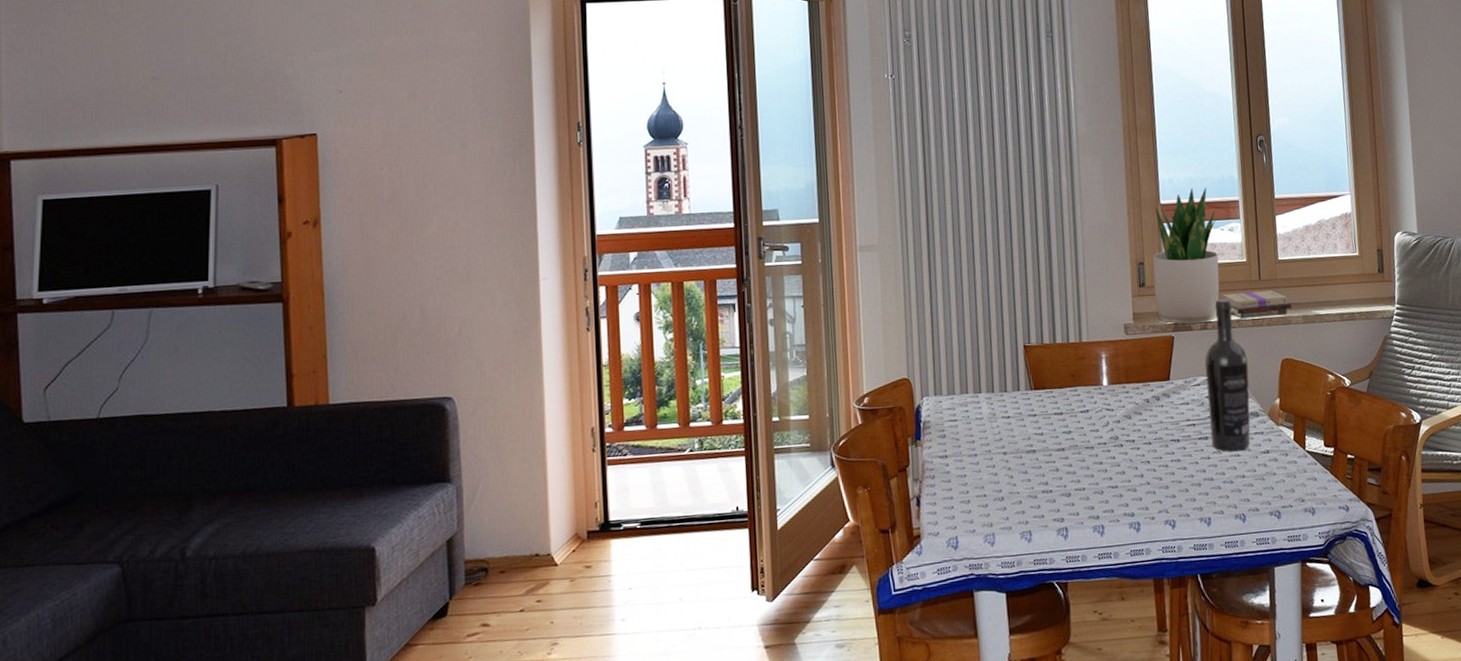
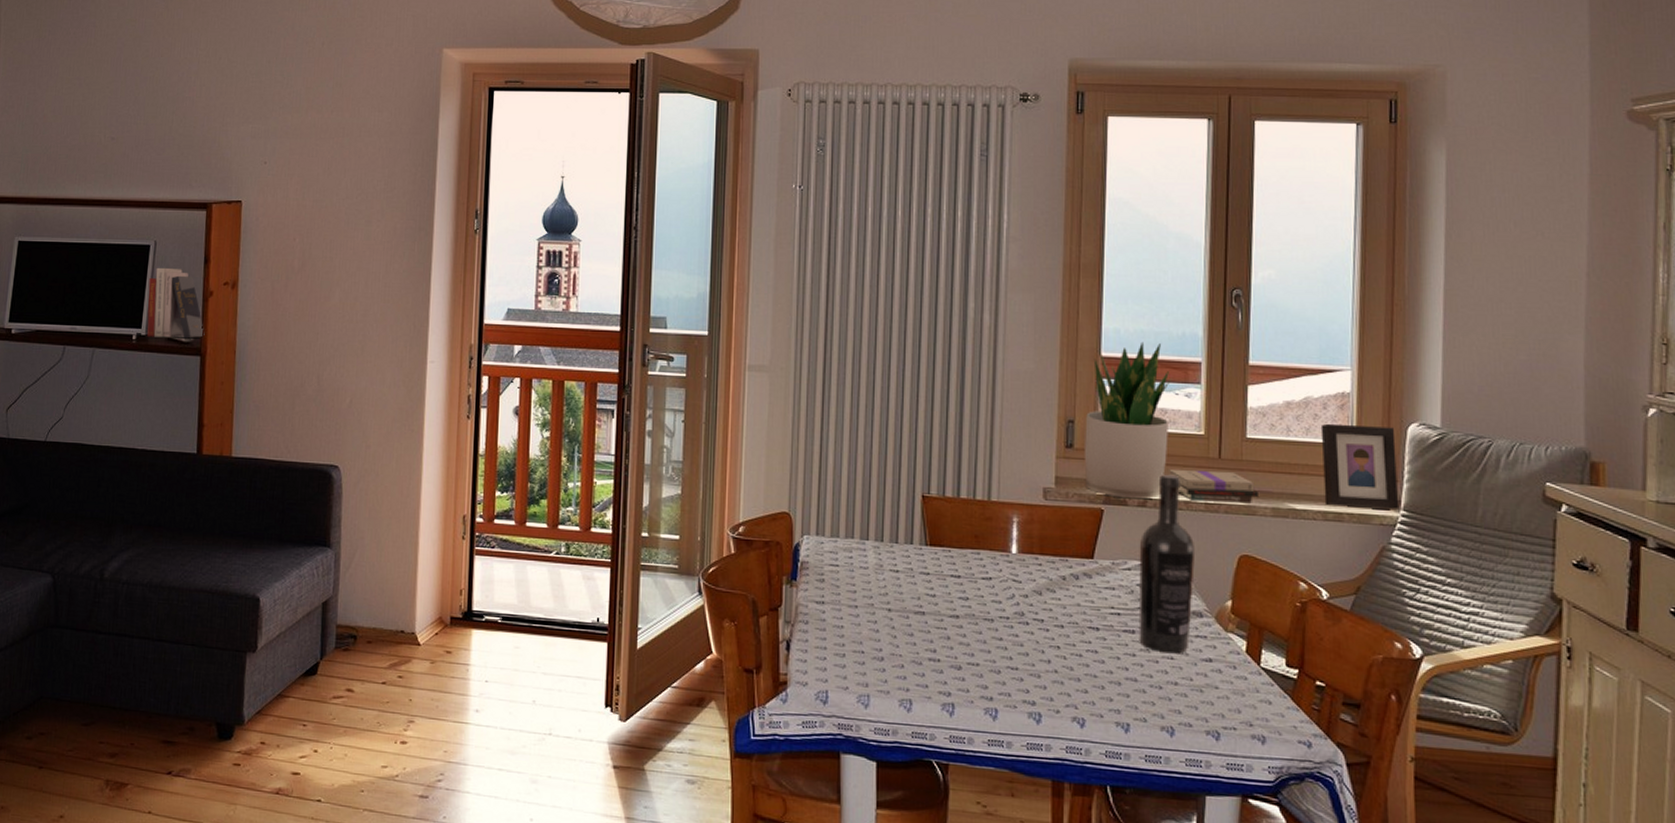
books: none [213,212,286,289] -> present [147,267,205,339]
picture frame: none [1332,237,1395,309] -> present [1320,423,1400,509]

